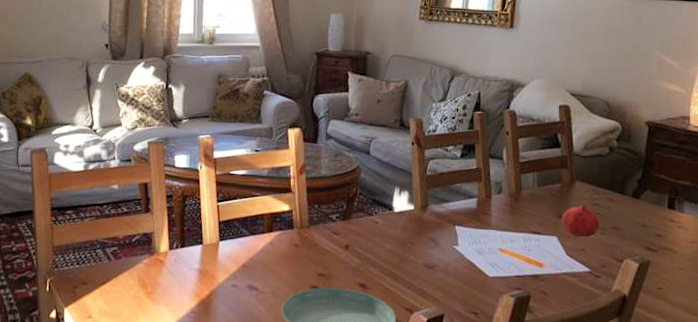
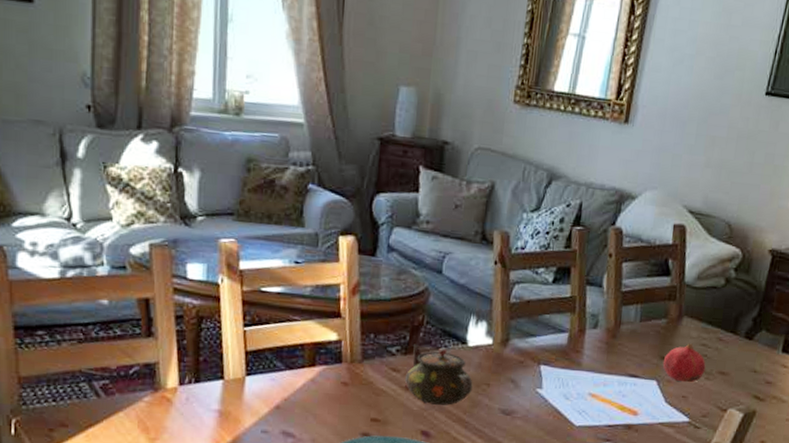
teapot: none [344,211,400,262] -> present [404,344,473,405]

